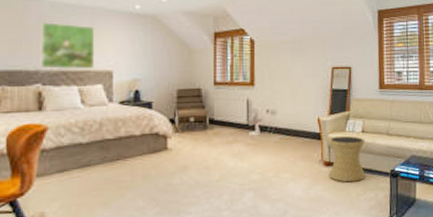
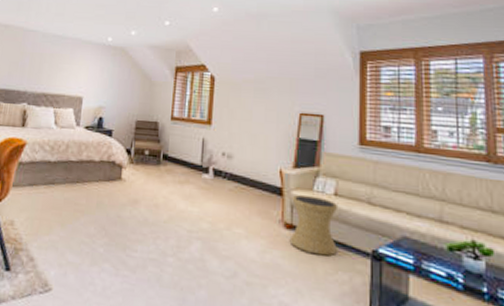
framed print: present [40,22,95,70] -> none [28,50,74,94]

